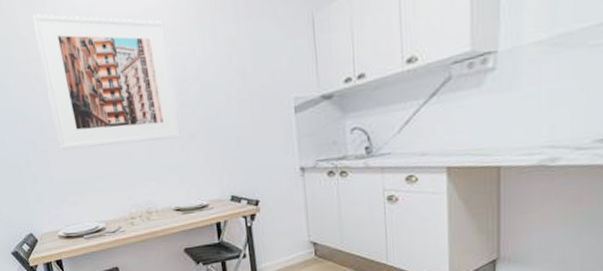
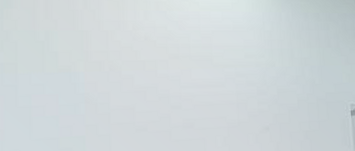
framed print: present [31,13,181,150] -> none [120,14,256,135]

